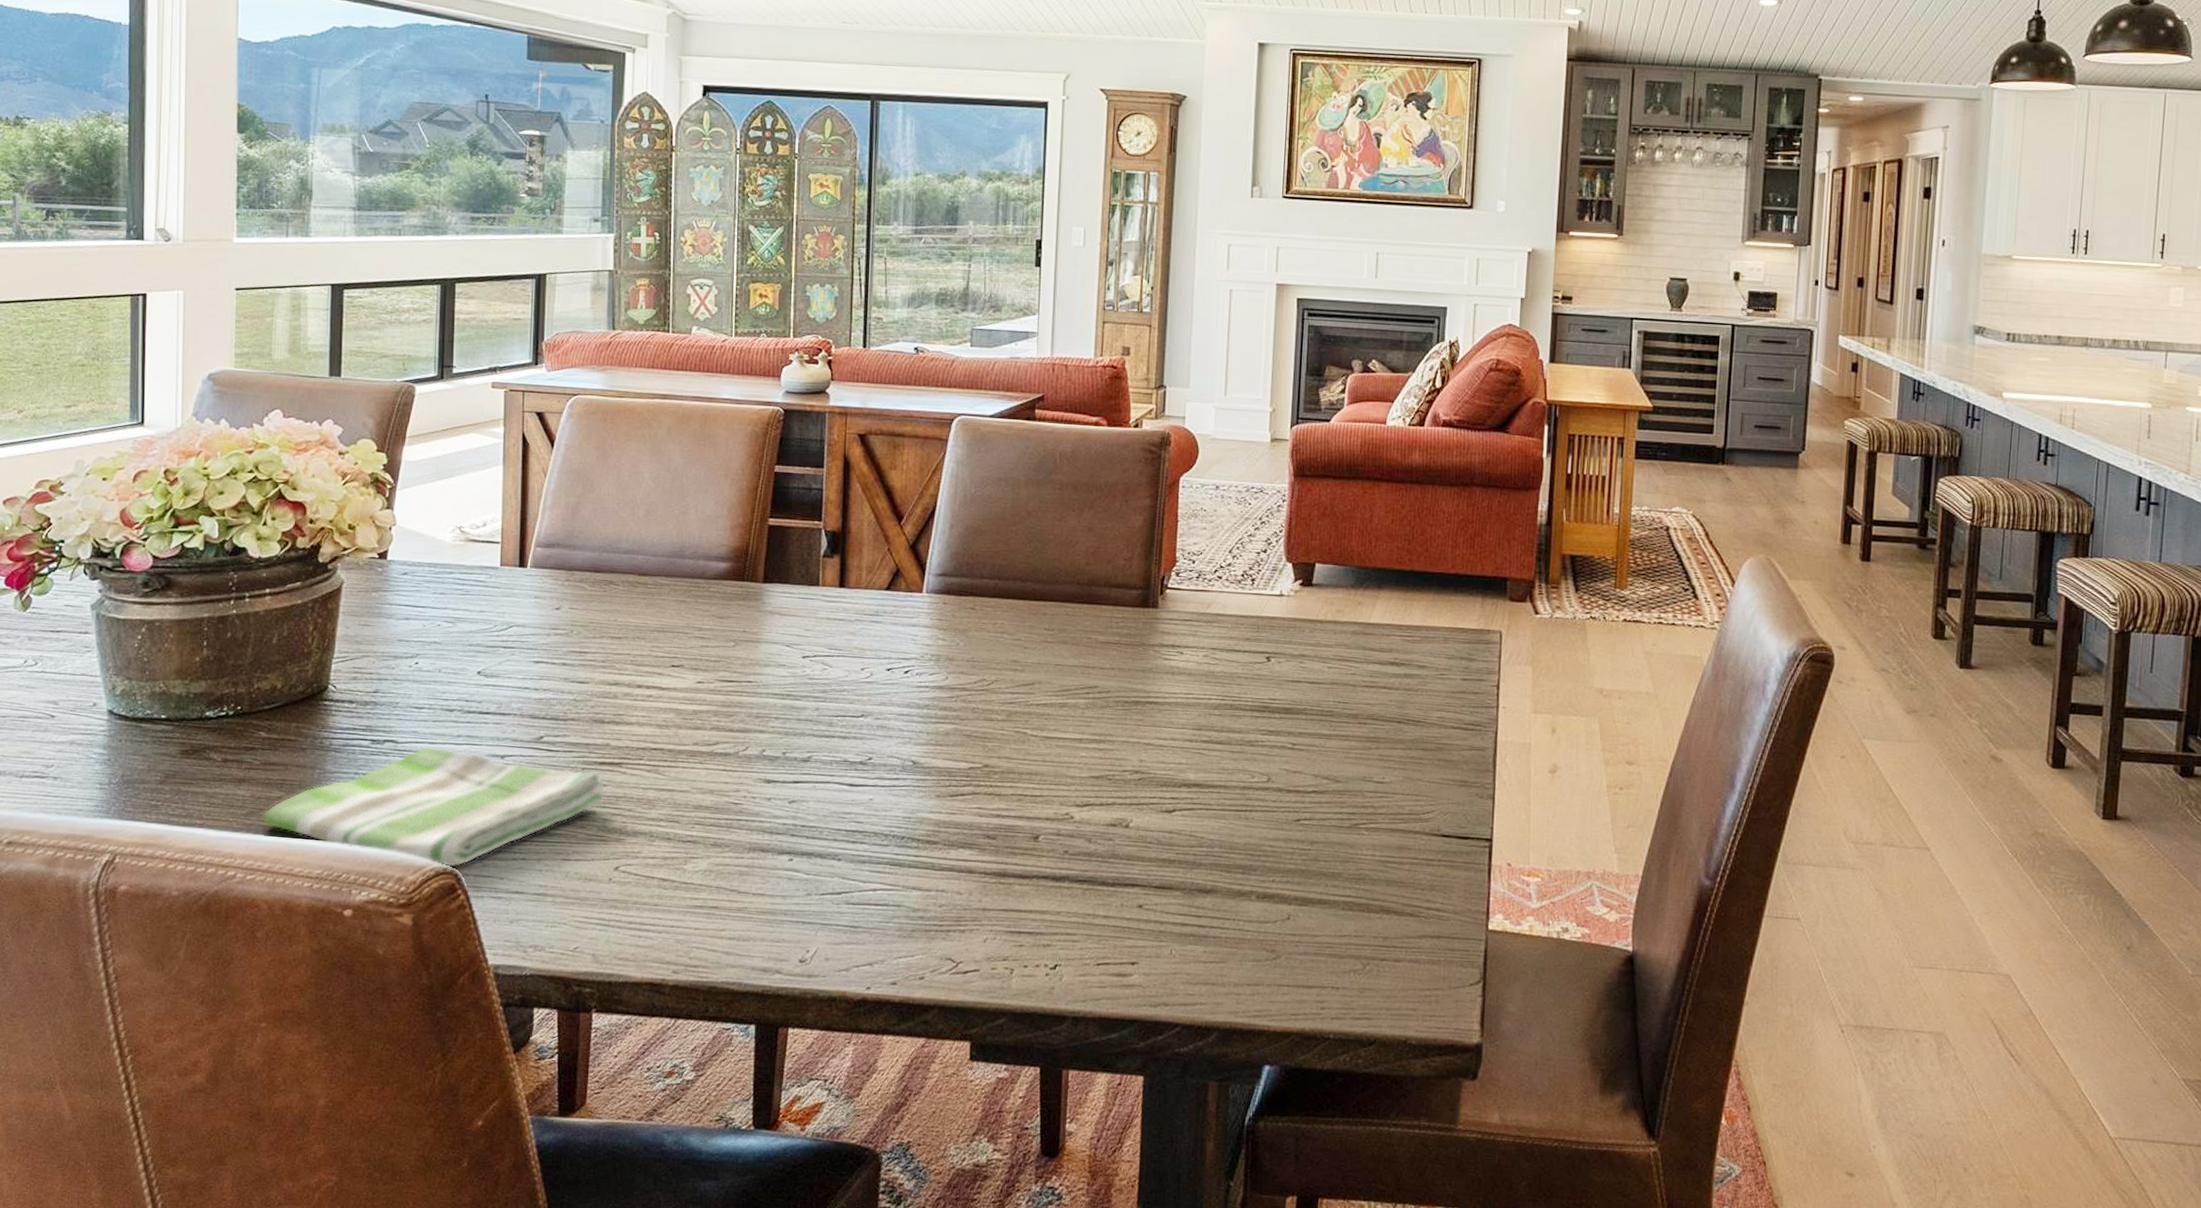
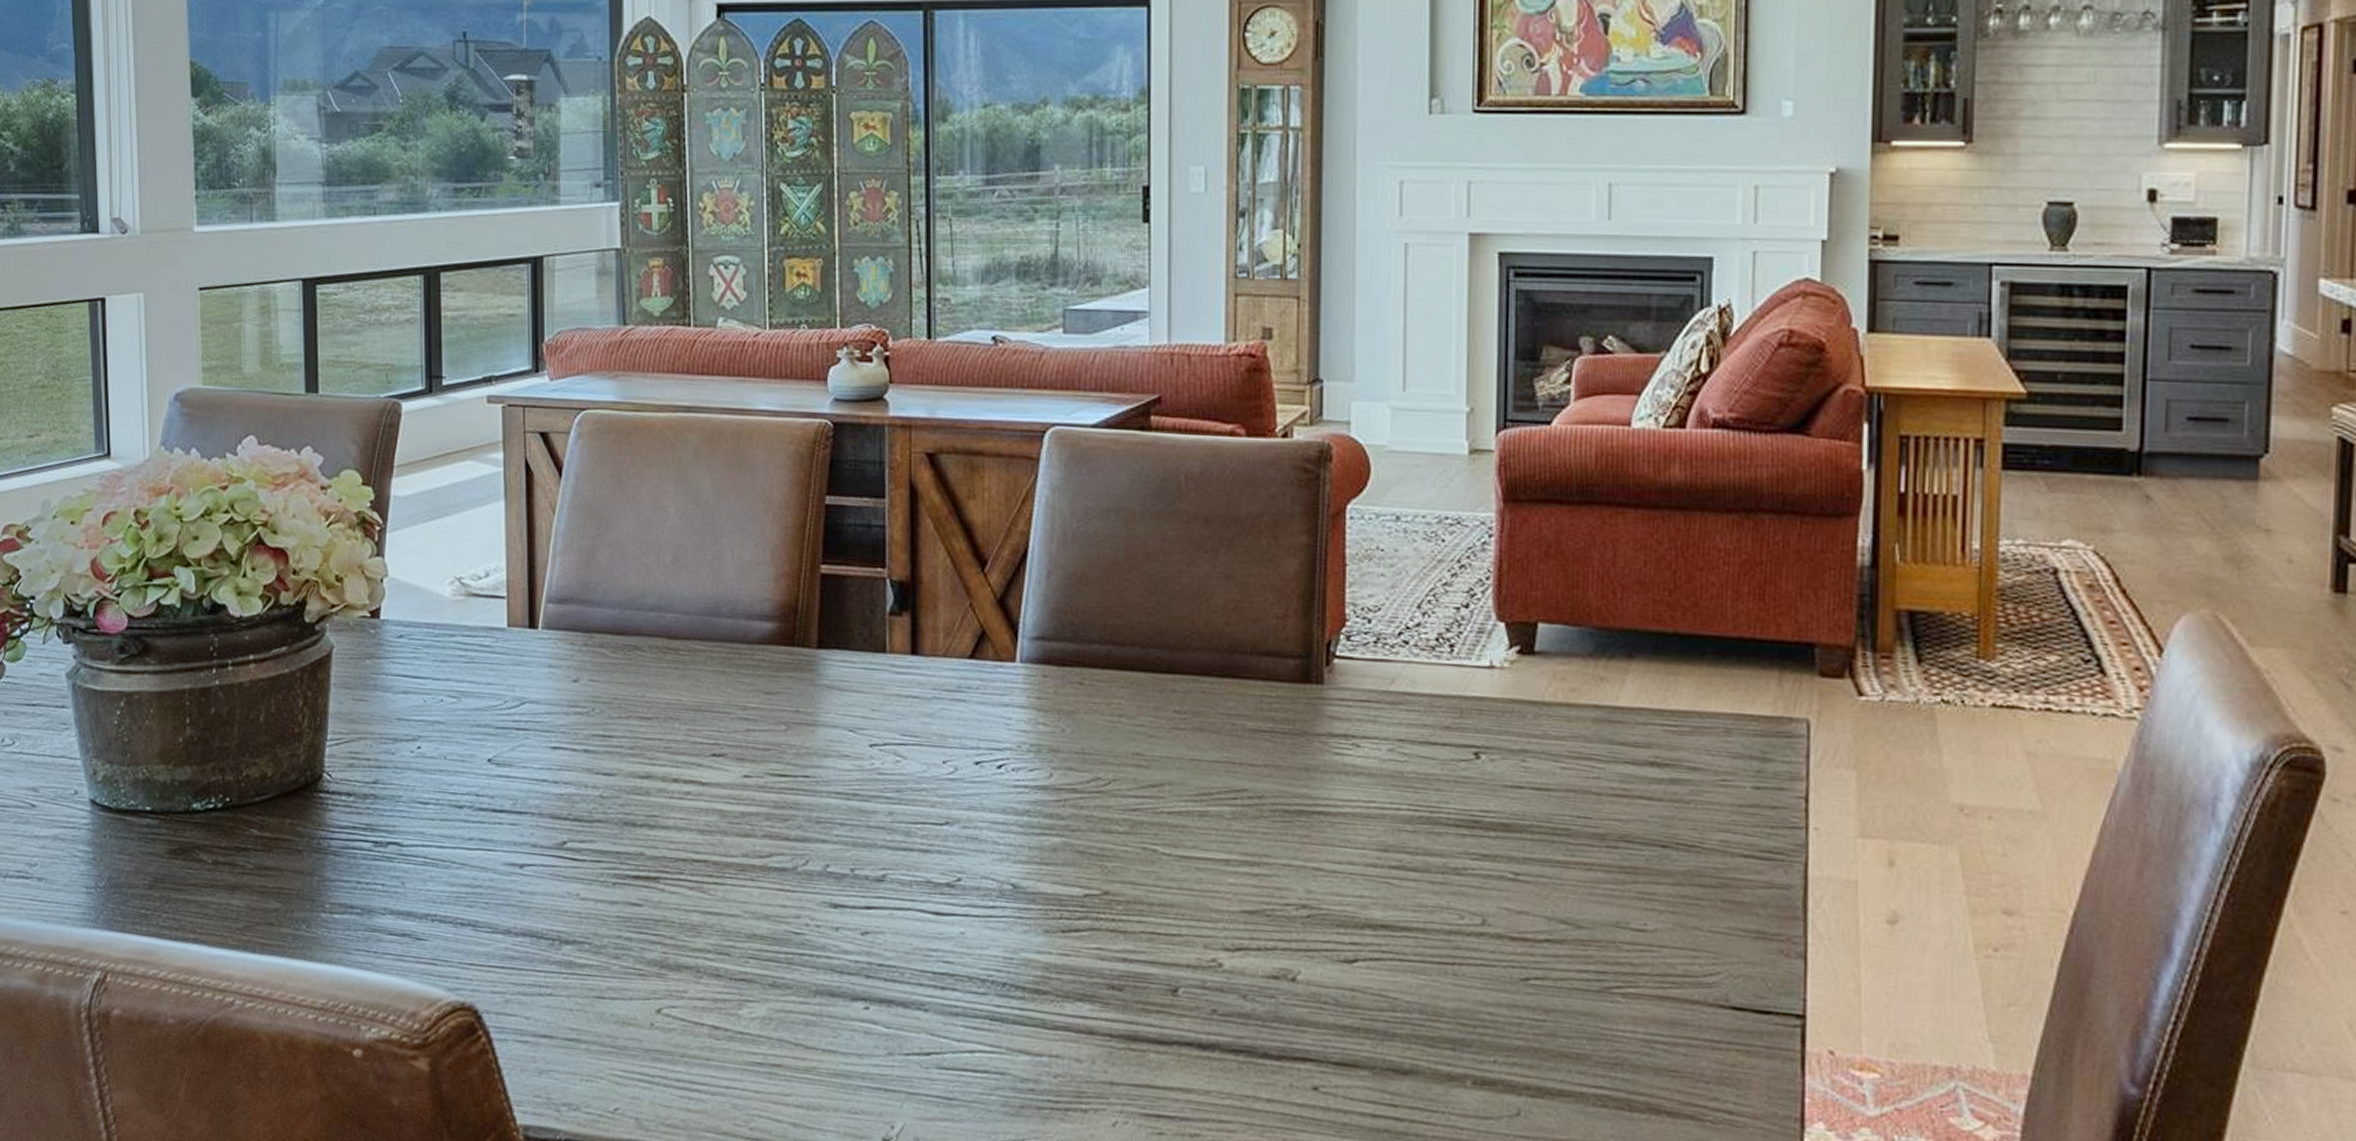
dish towel: present [262,746,607,868] -> none [259,851,643,1003]

